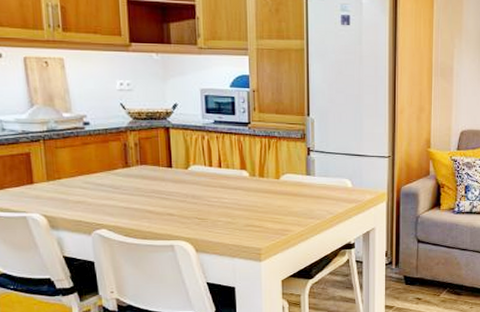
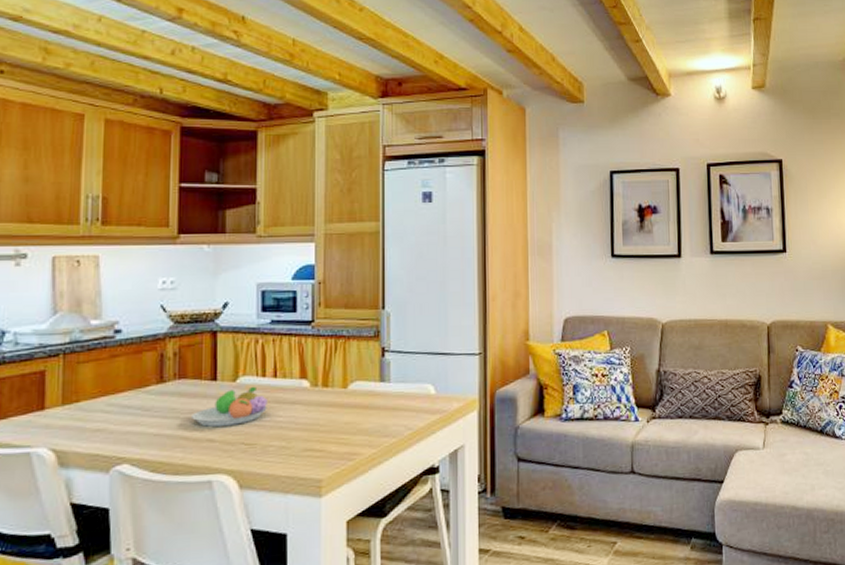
fruit bowl: none [154,173,216,204] -> present [192,386,269,427]

